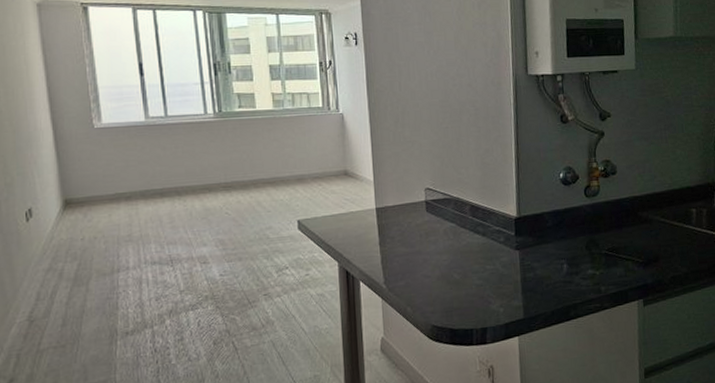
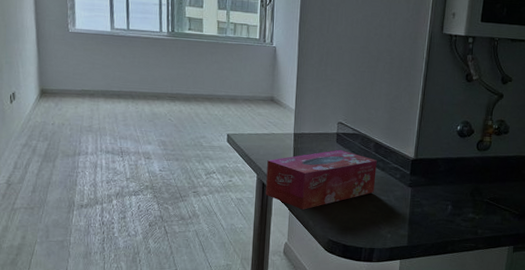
tissue box: none [349,219,477,296] -> present [265,149,377,210]

